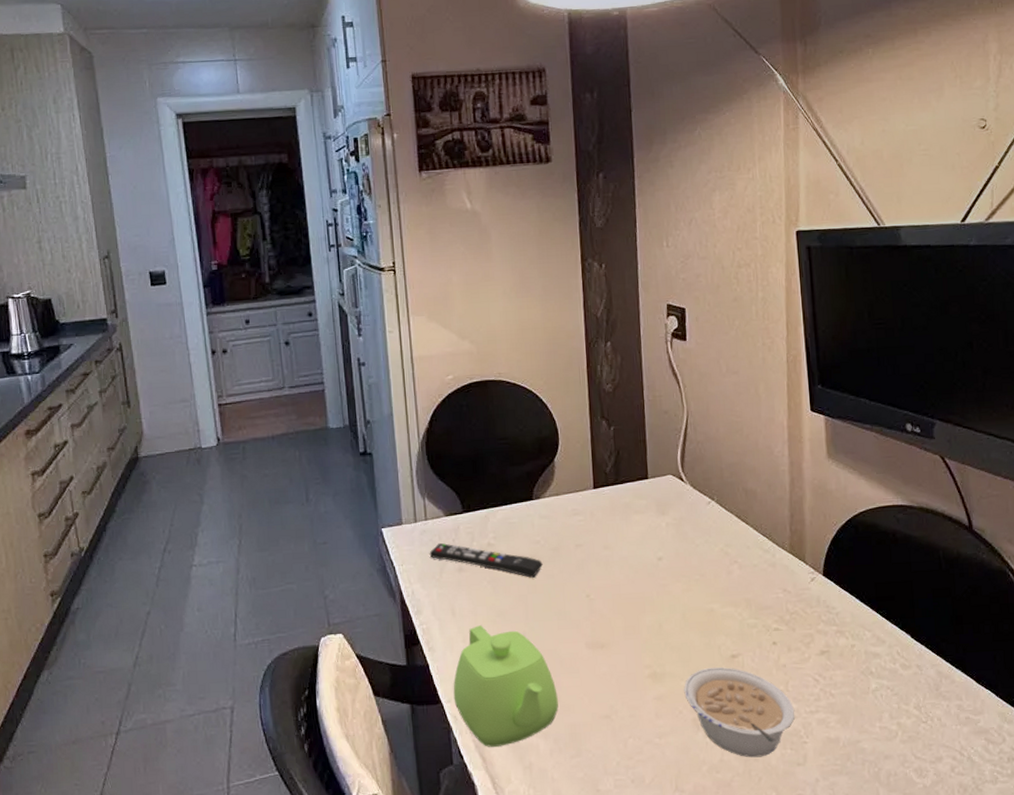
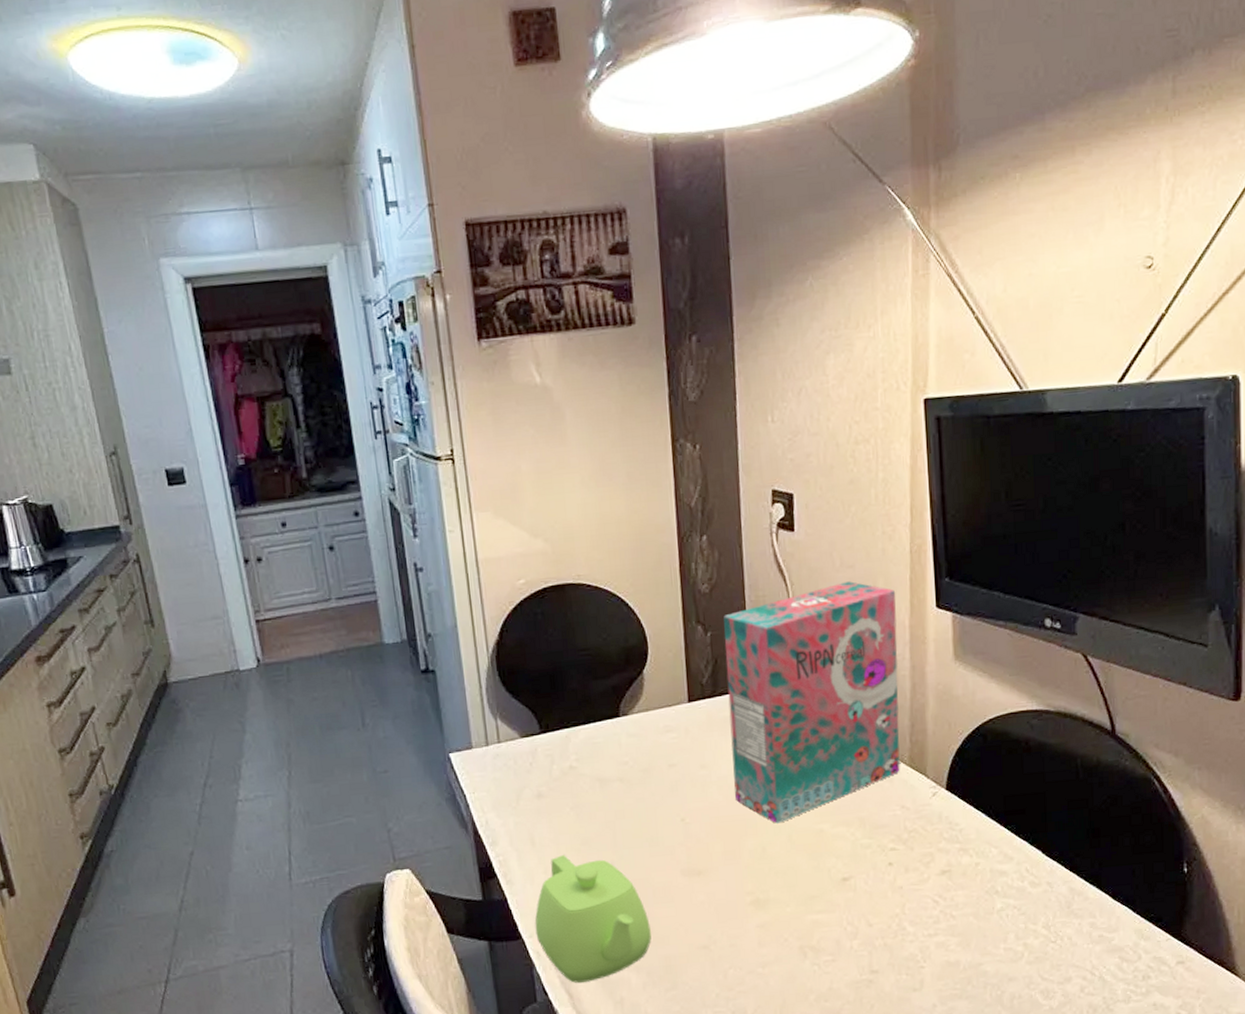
remote control: present [429,542,543,579] -> none [503,767,632,803]
cereal box: none [625,386,782,602] -> present [724,581,900,824]
legume: present [684,667,795,758] -> none [790,891,912,985]

